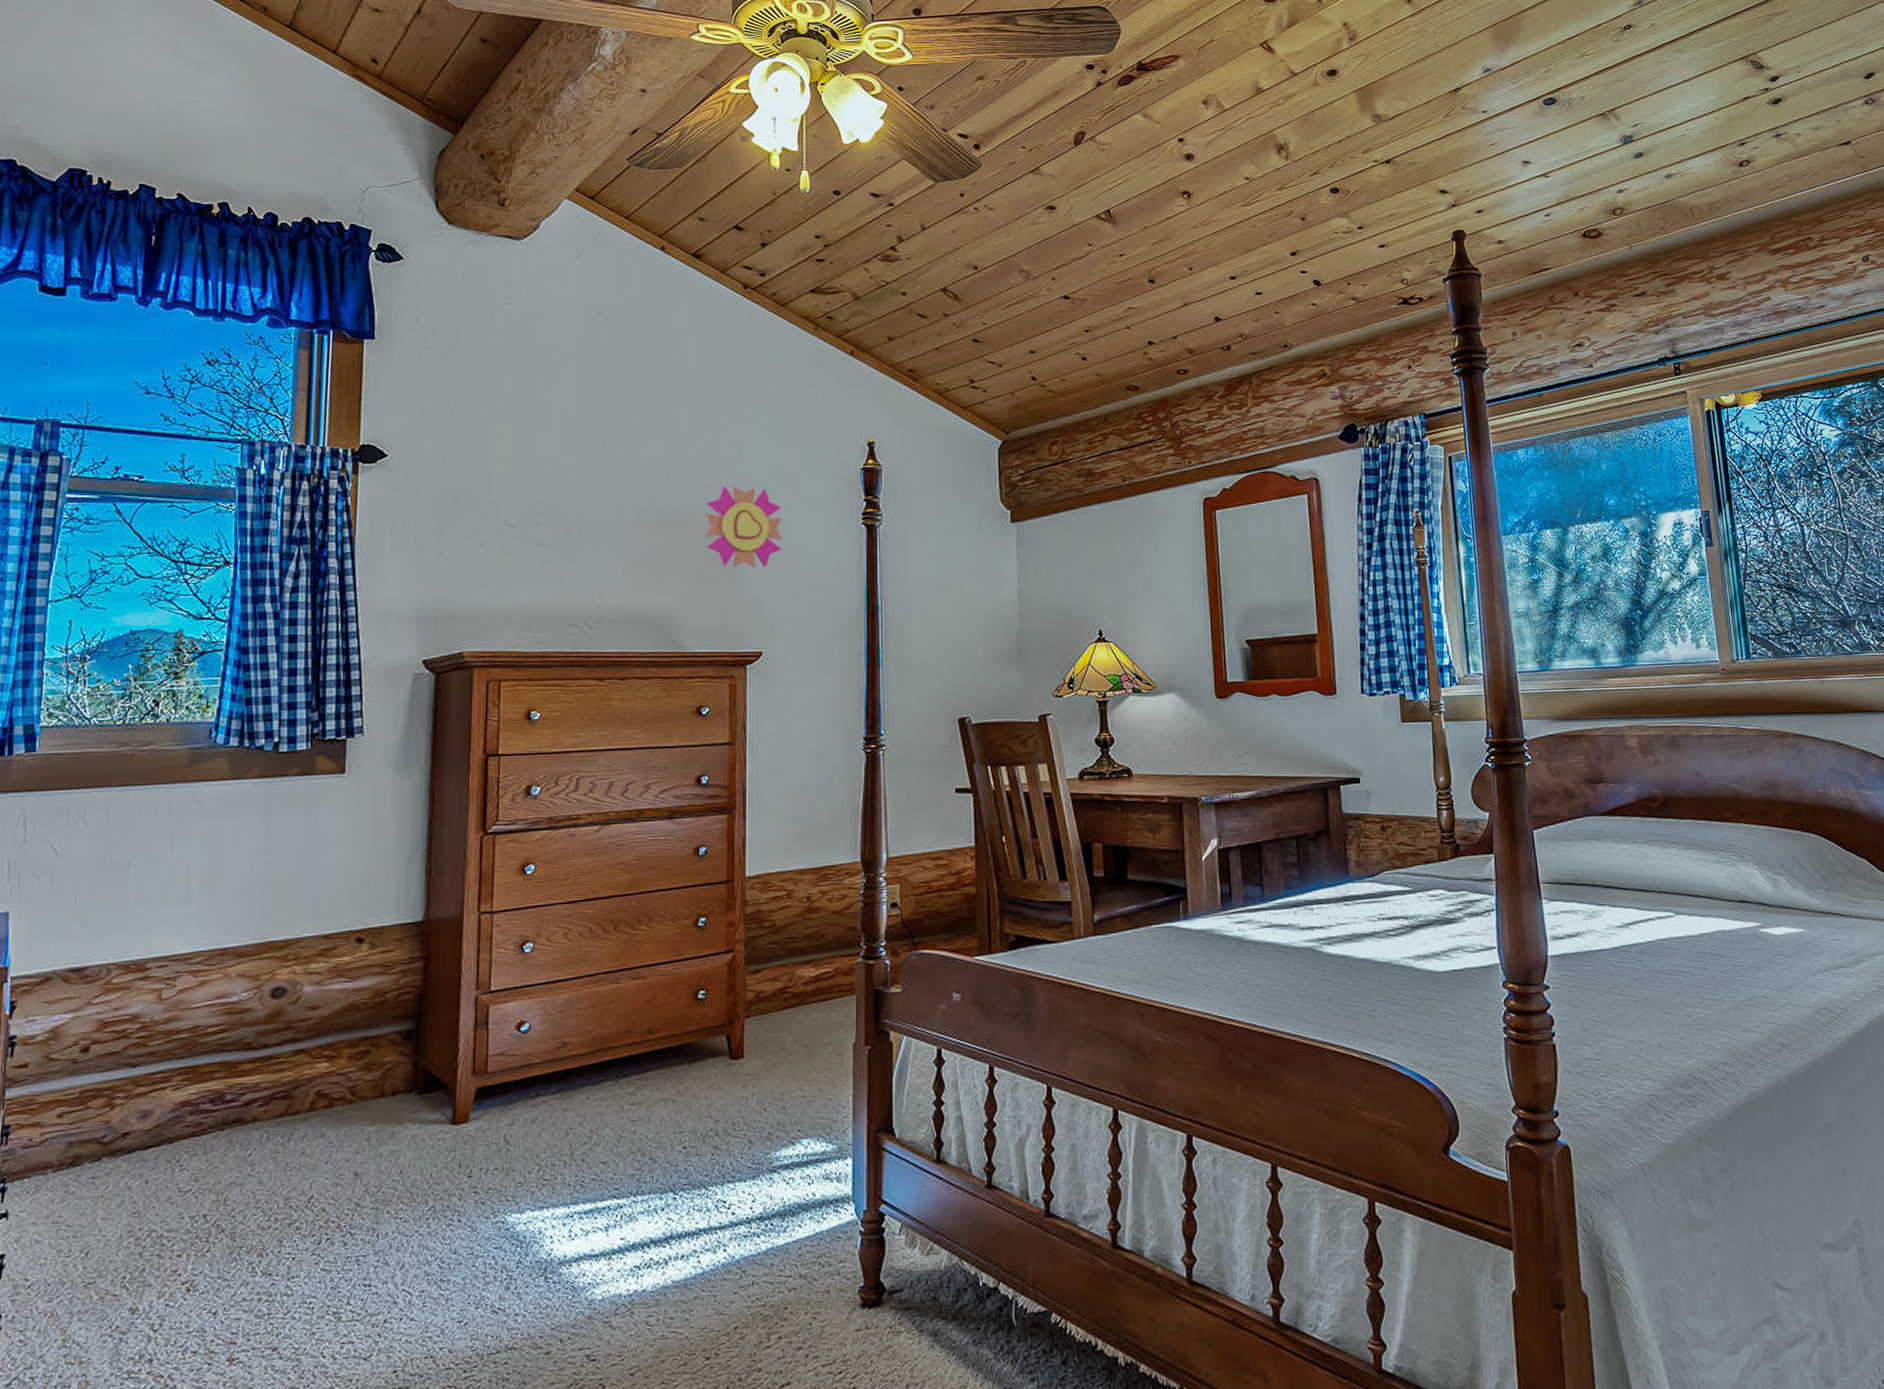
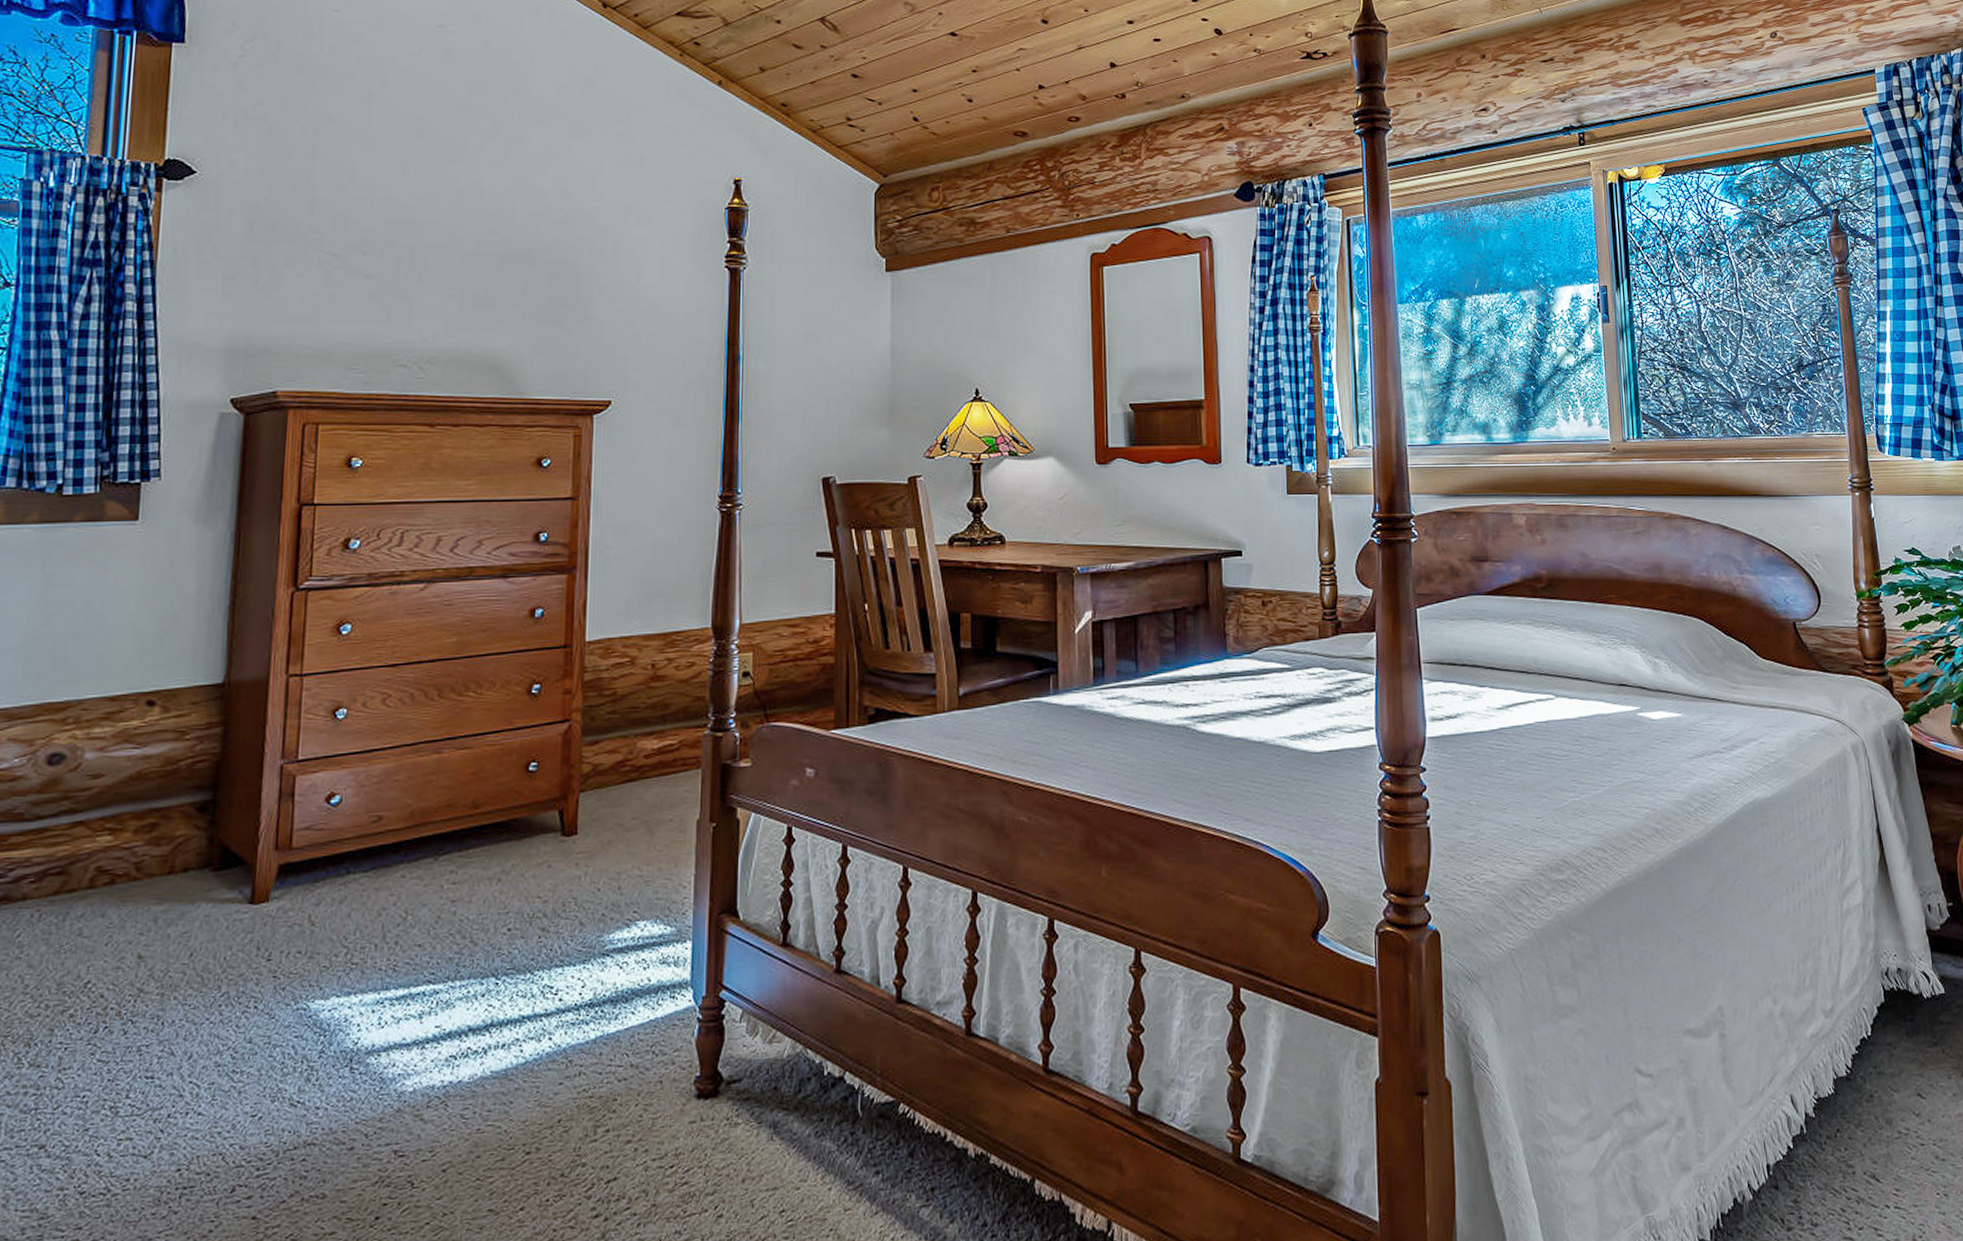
wall ornament: present [704,486,783,568] -> none [552,221,638,311]

